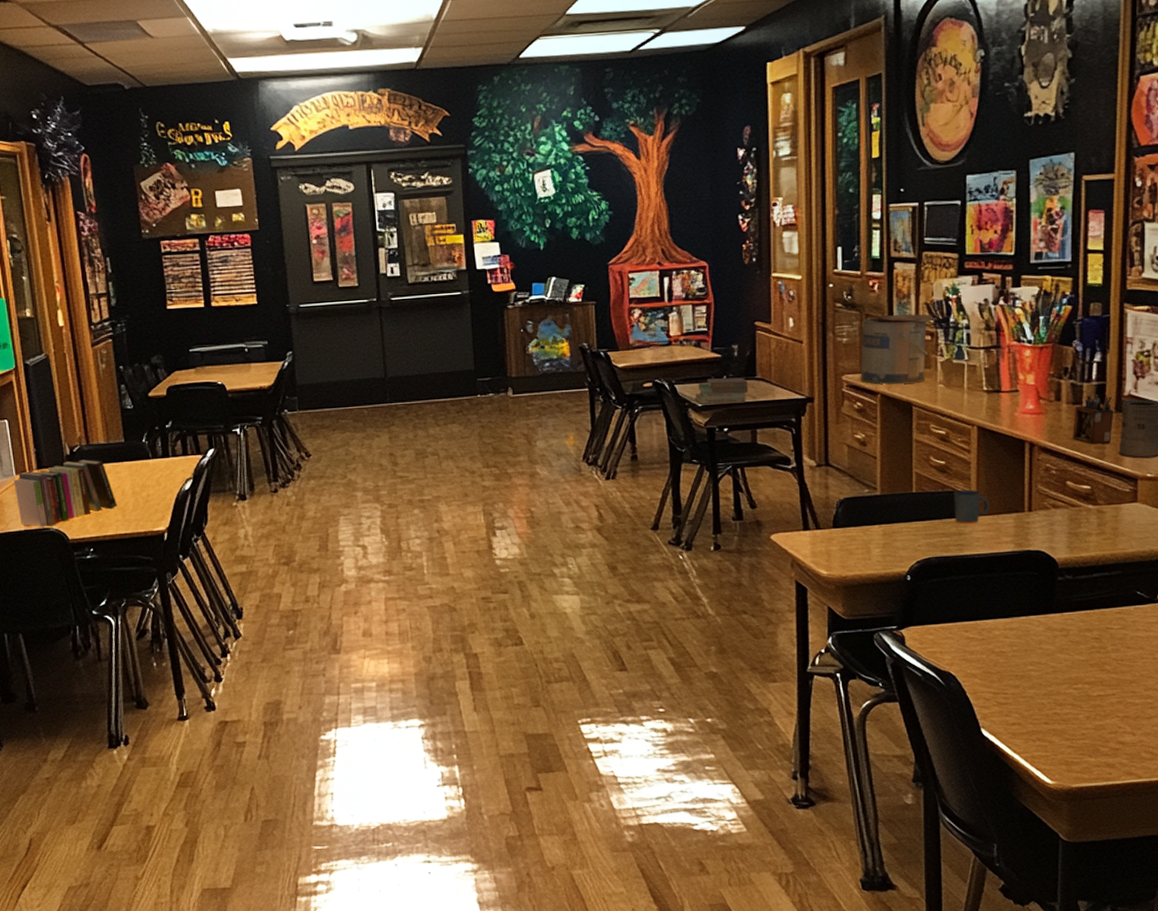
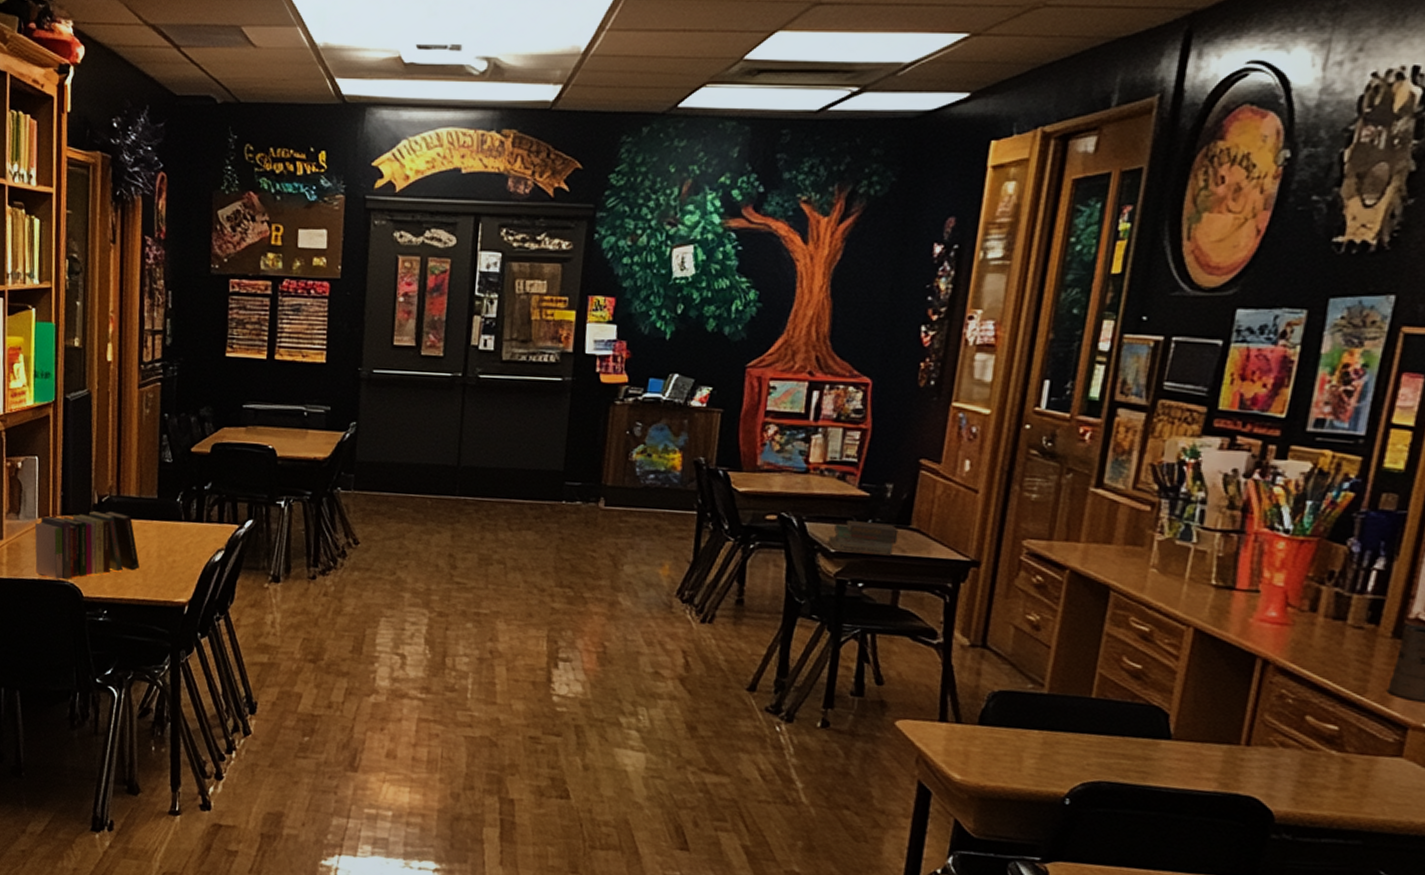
paint can: present [860,314,938,385] -> none [1046,473,1165,564]
mug: present [953,489,990,524] -> none [1142,704,1194,749]
desk organizer: present [1073,395,1114,445] -> none [1324,610,1391,678]

